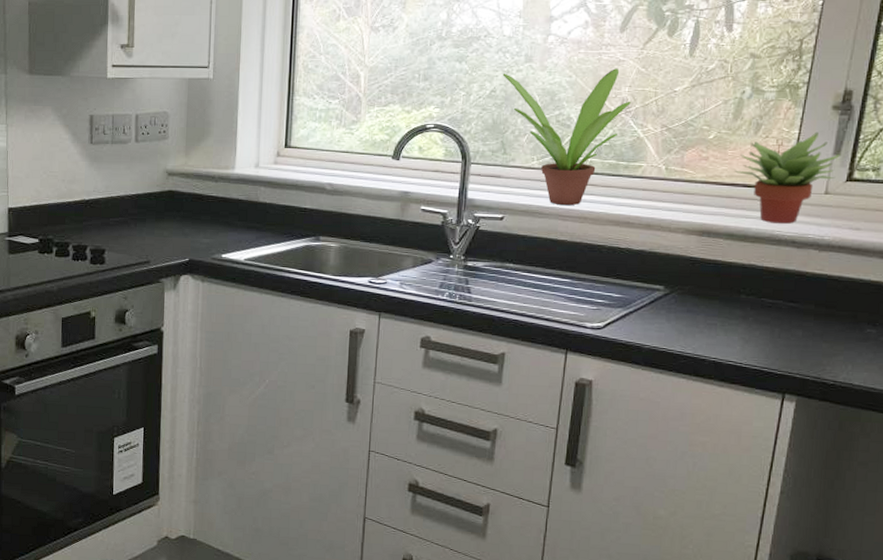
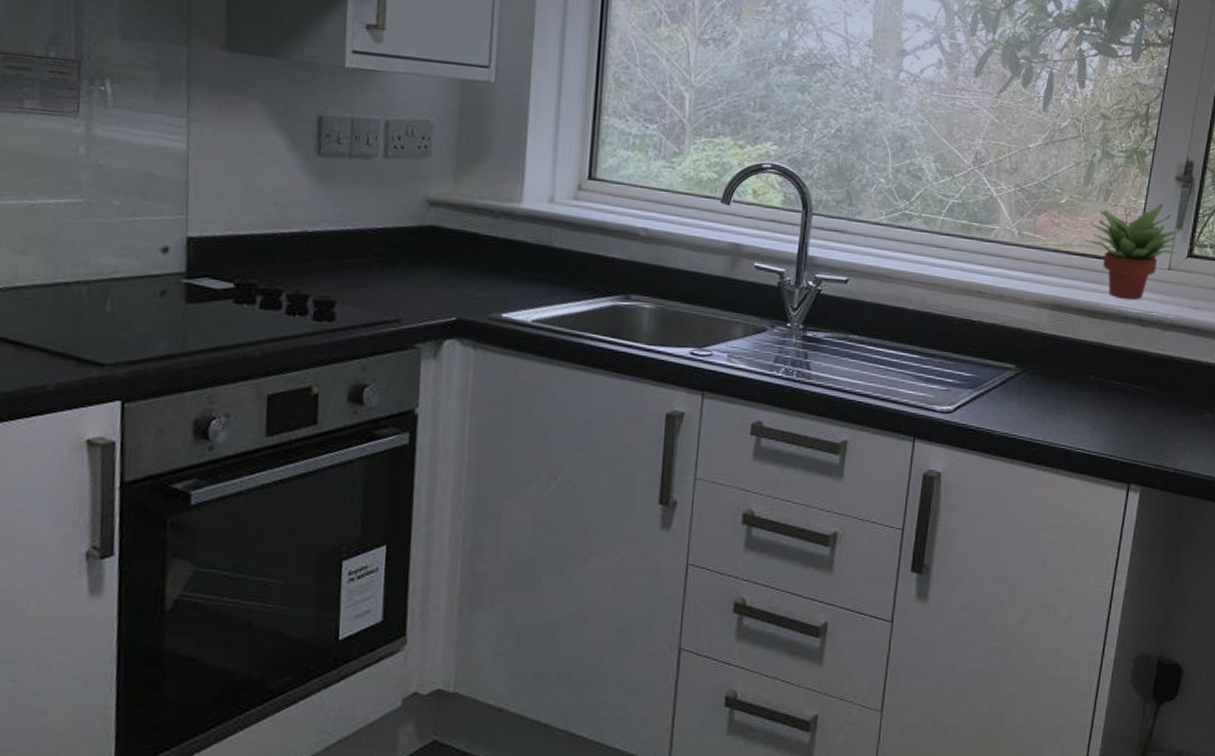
potted plant: present [502,68,631,206] -> none [849,110,984,270]

